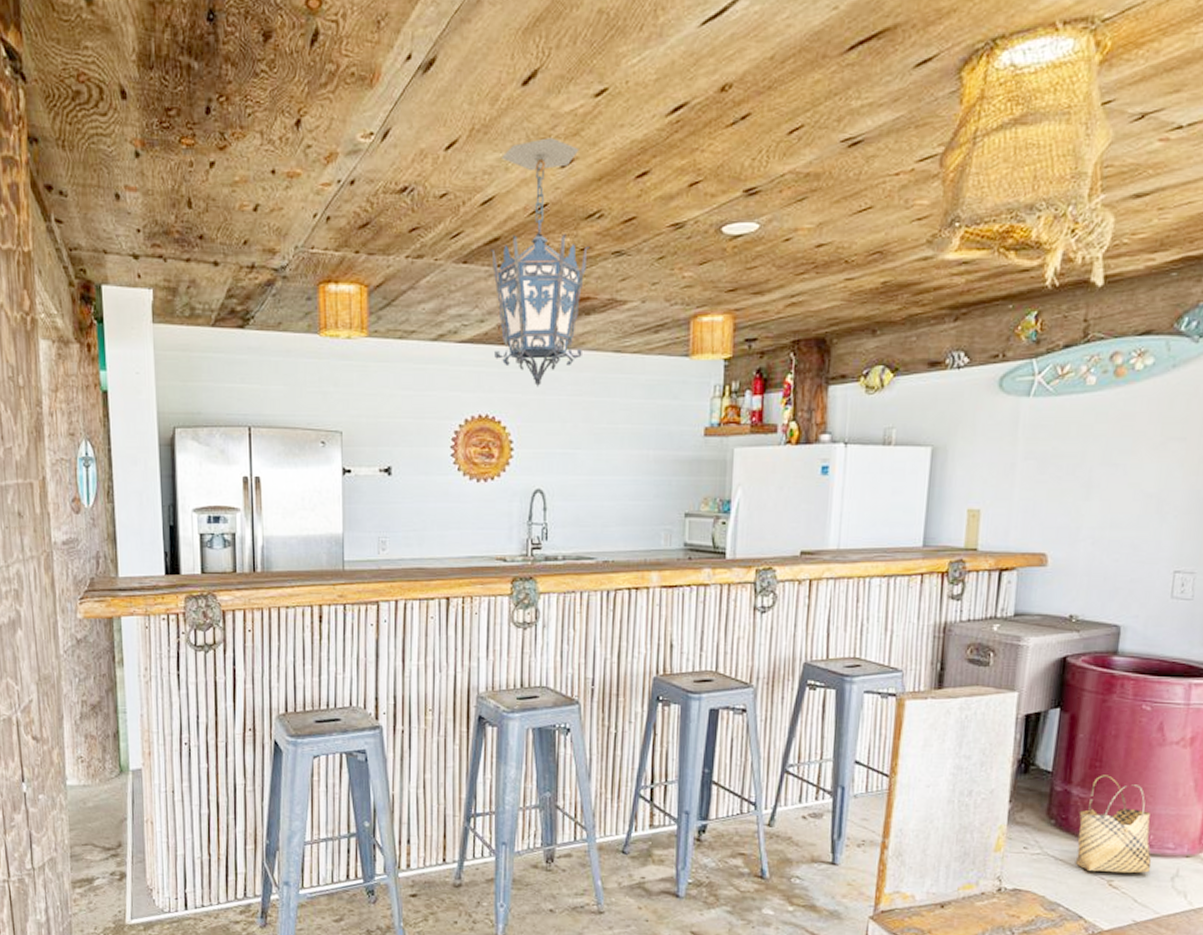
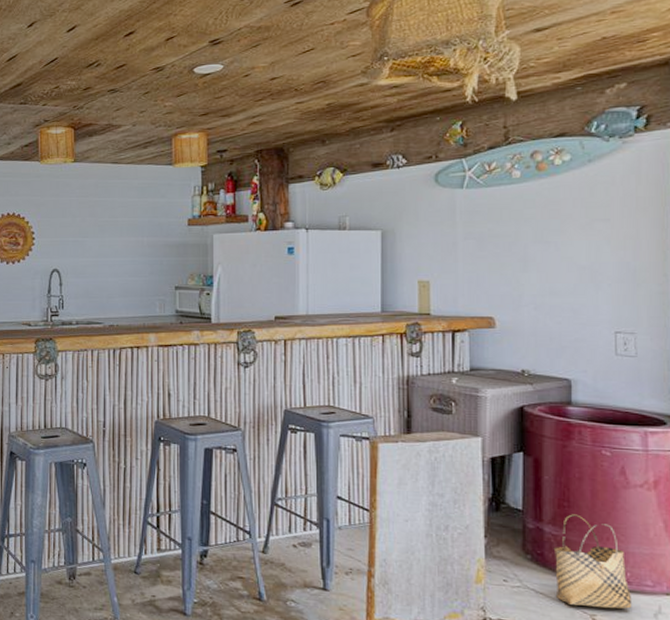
hanging lantern: present [490,137,590,387] -> none [14,11,91,191]

